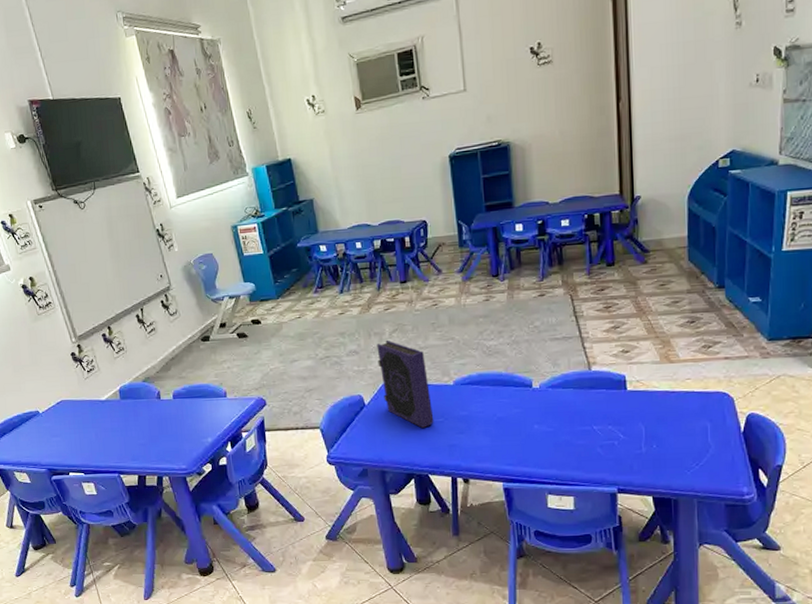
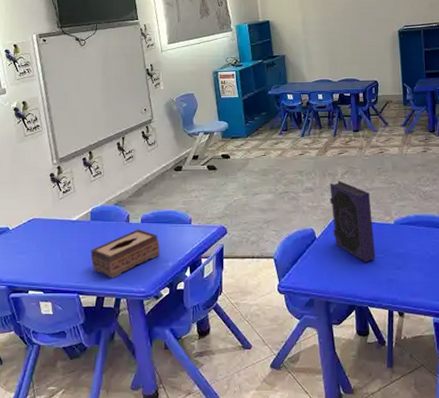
tissue box: none [125,405,197,457] -> present [90,229,160,279]

